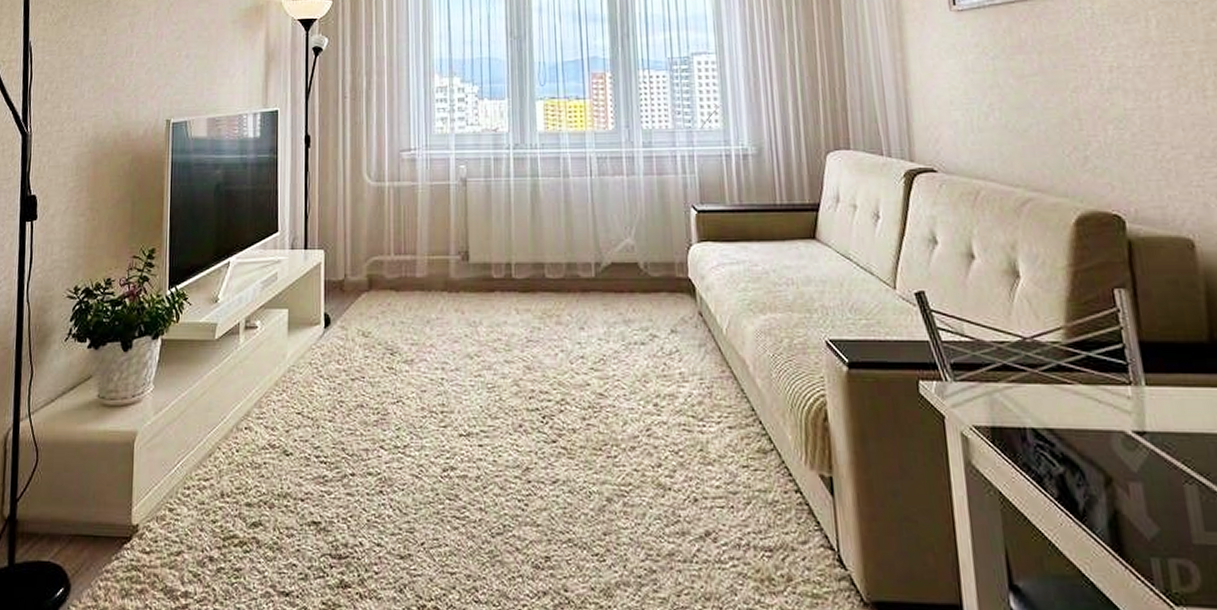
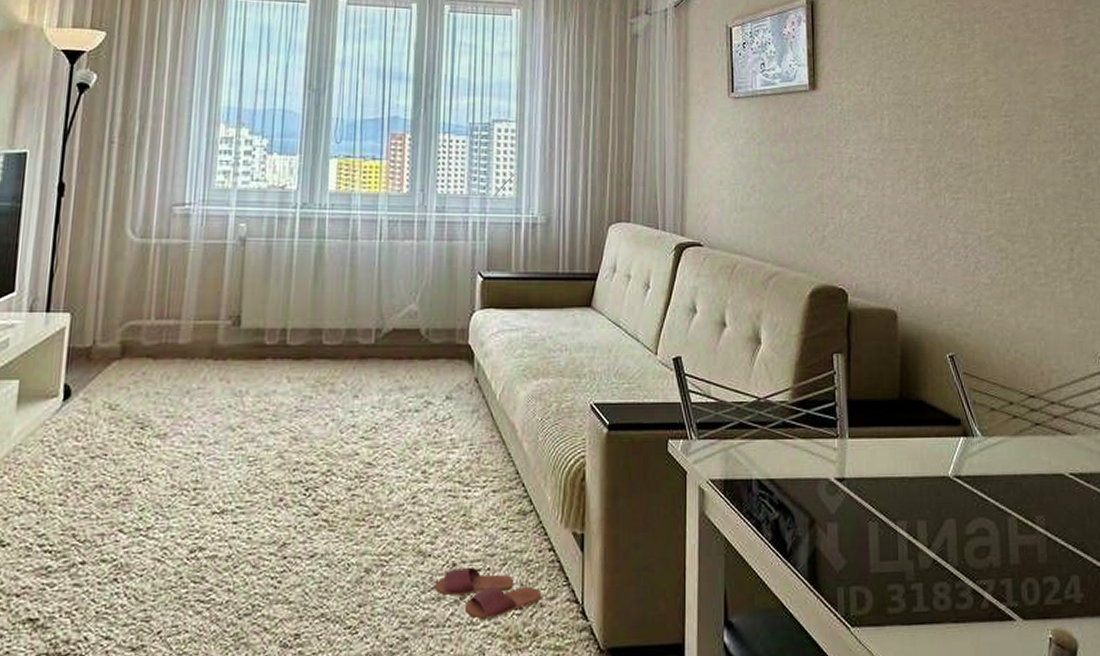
slippers: none [678,503,793,558] -> present [435,566,542,619]

